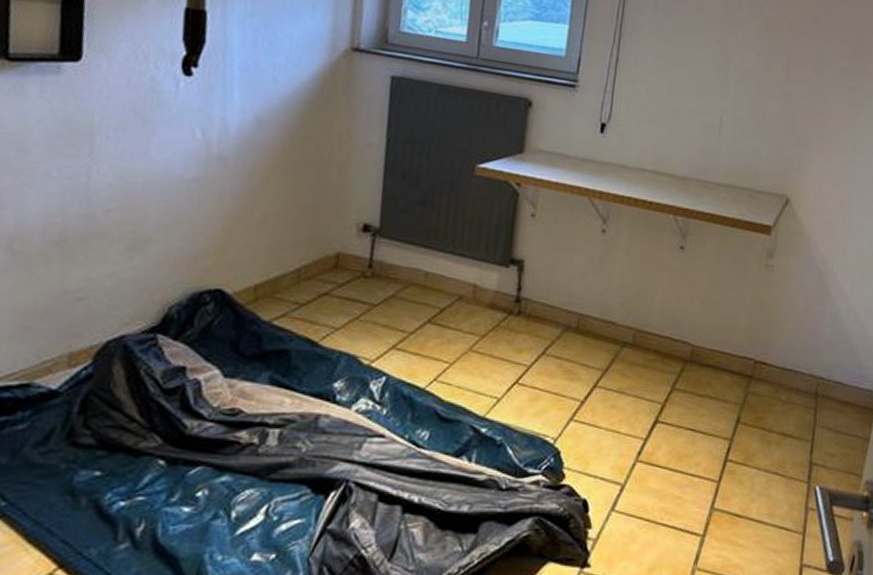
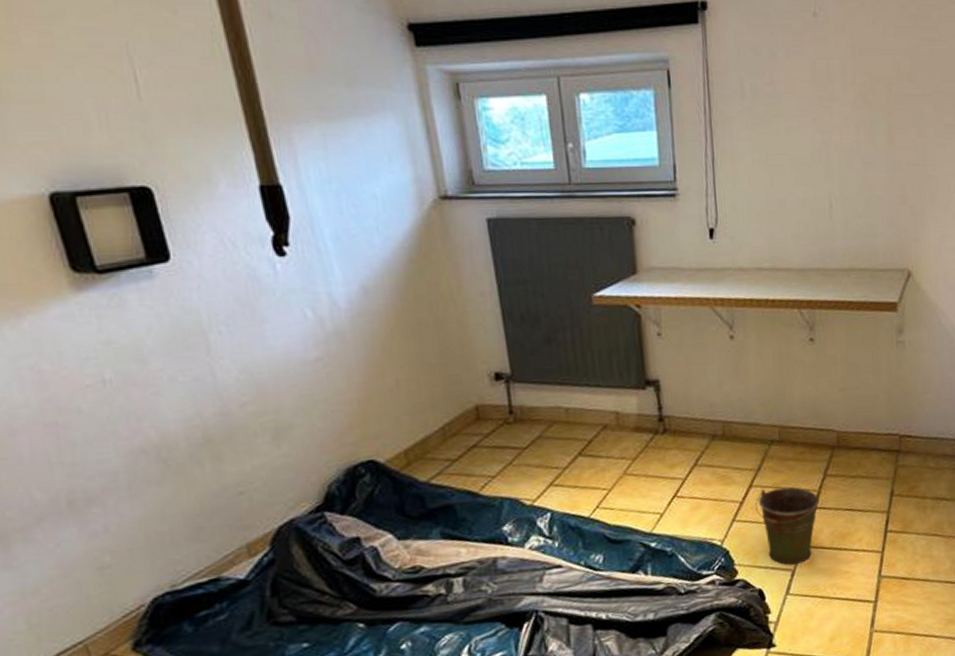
bucket: none [595,391,663,479] -> present [755,486,820,565]

